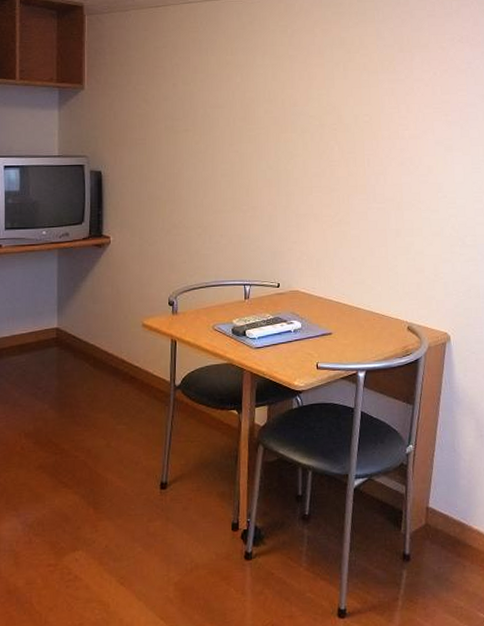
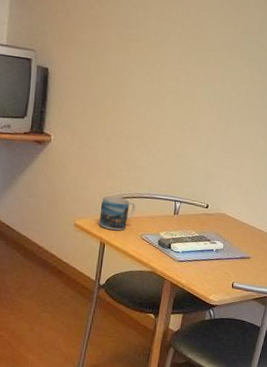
mug: none [167,289,205,325] -> present [99,195,137,231]

